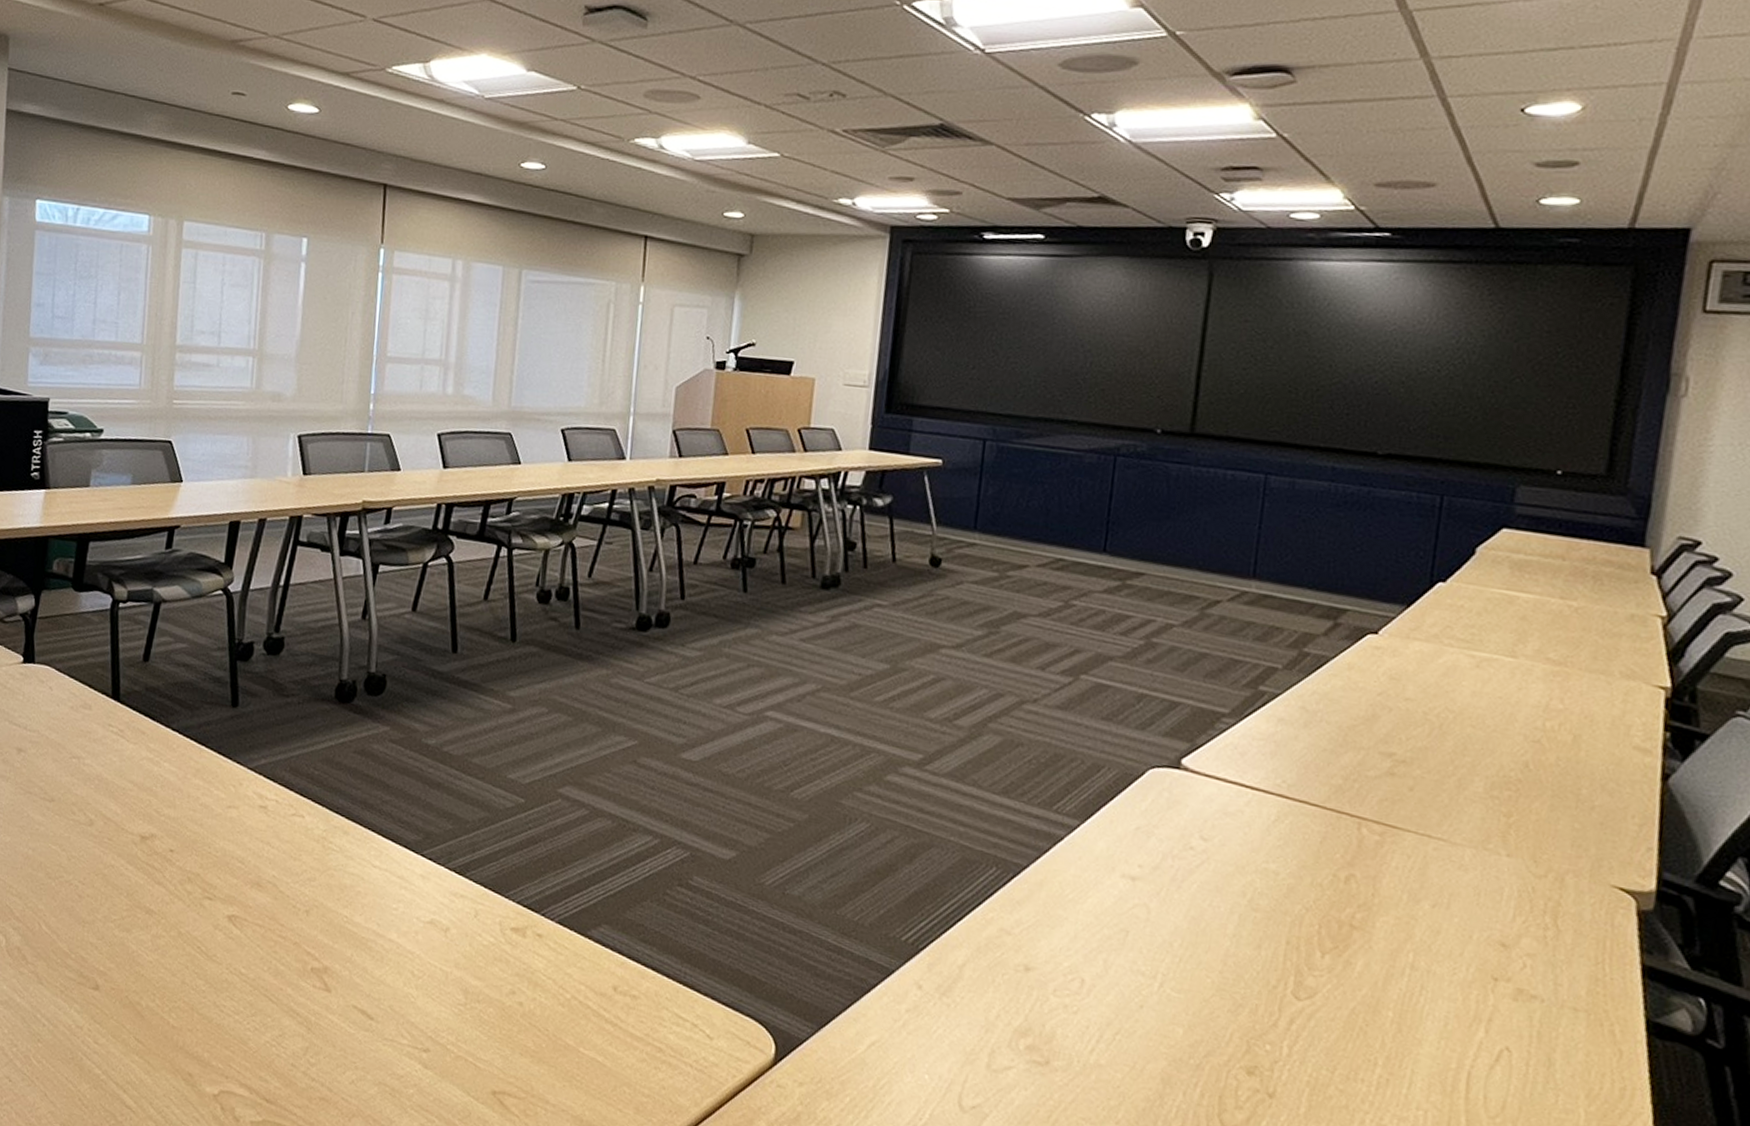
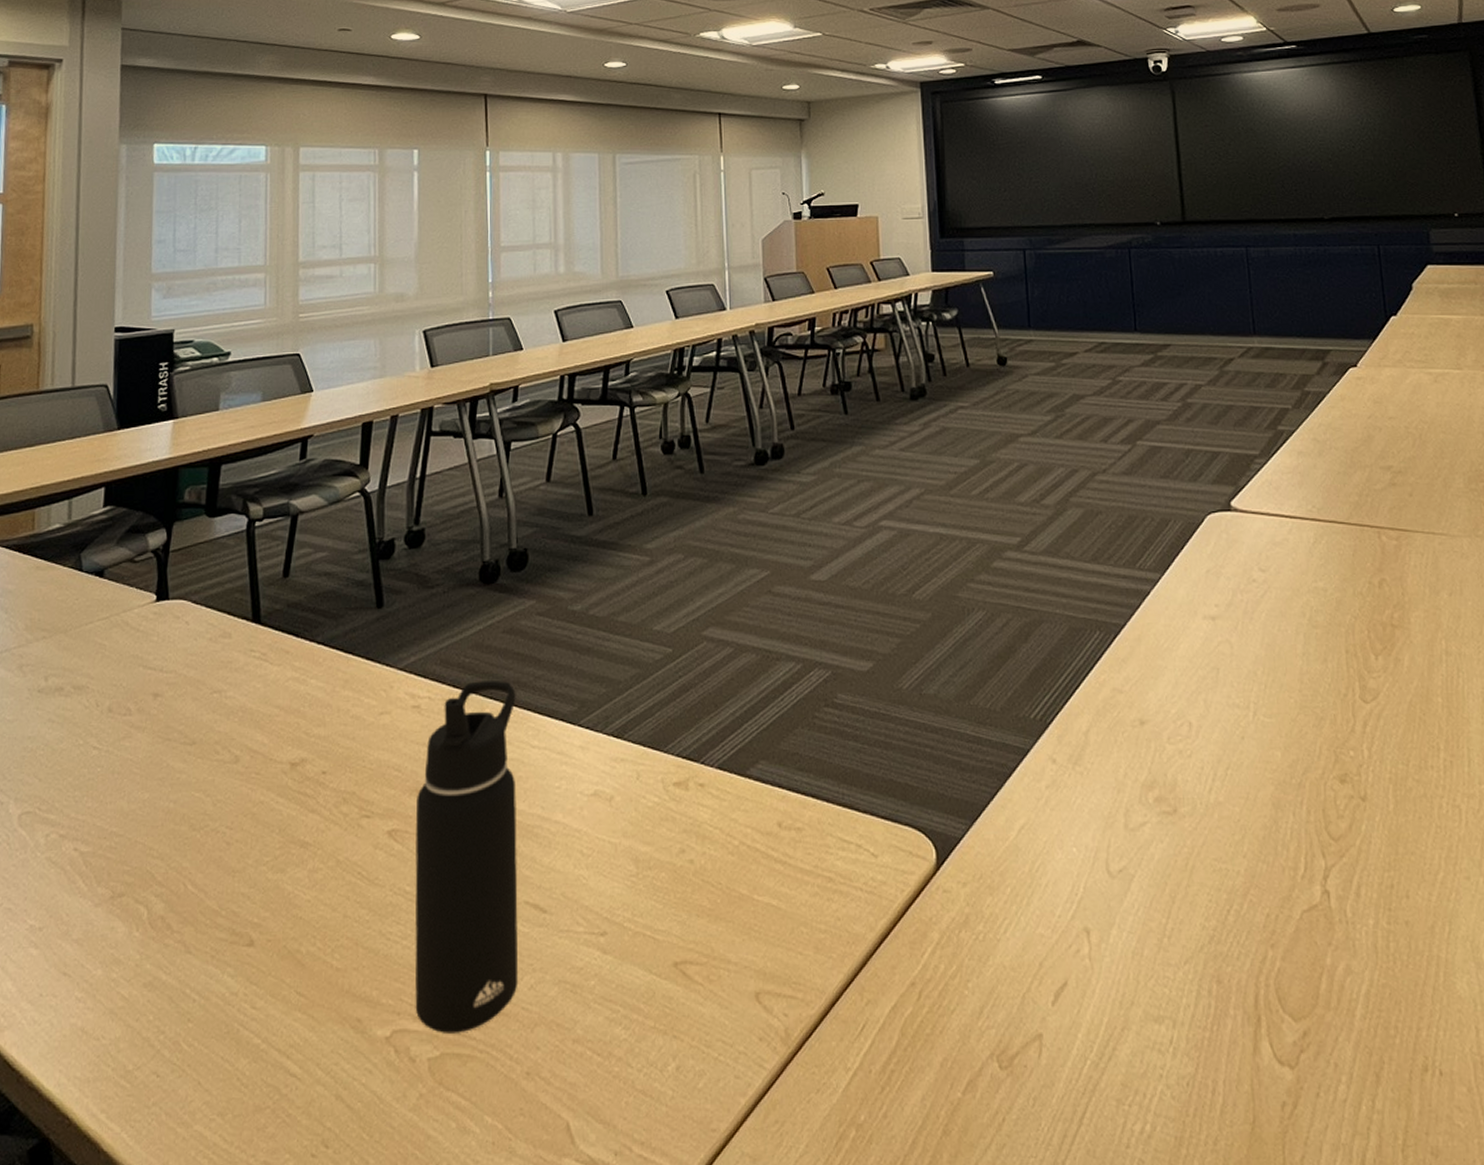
water bottle: none [242,793,362,1107] -> present [415,681,519,1033]

